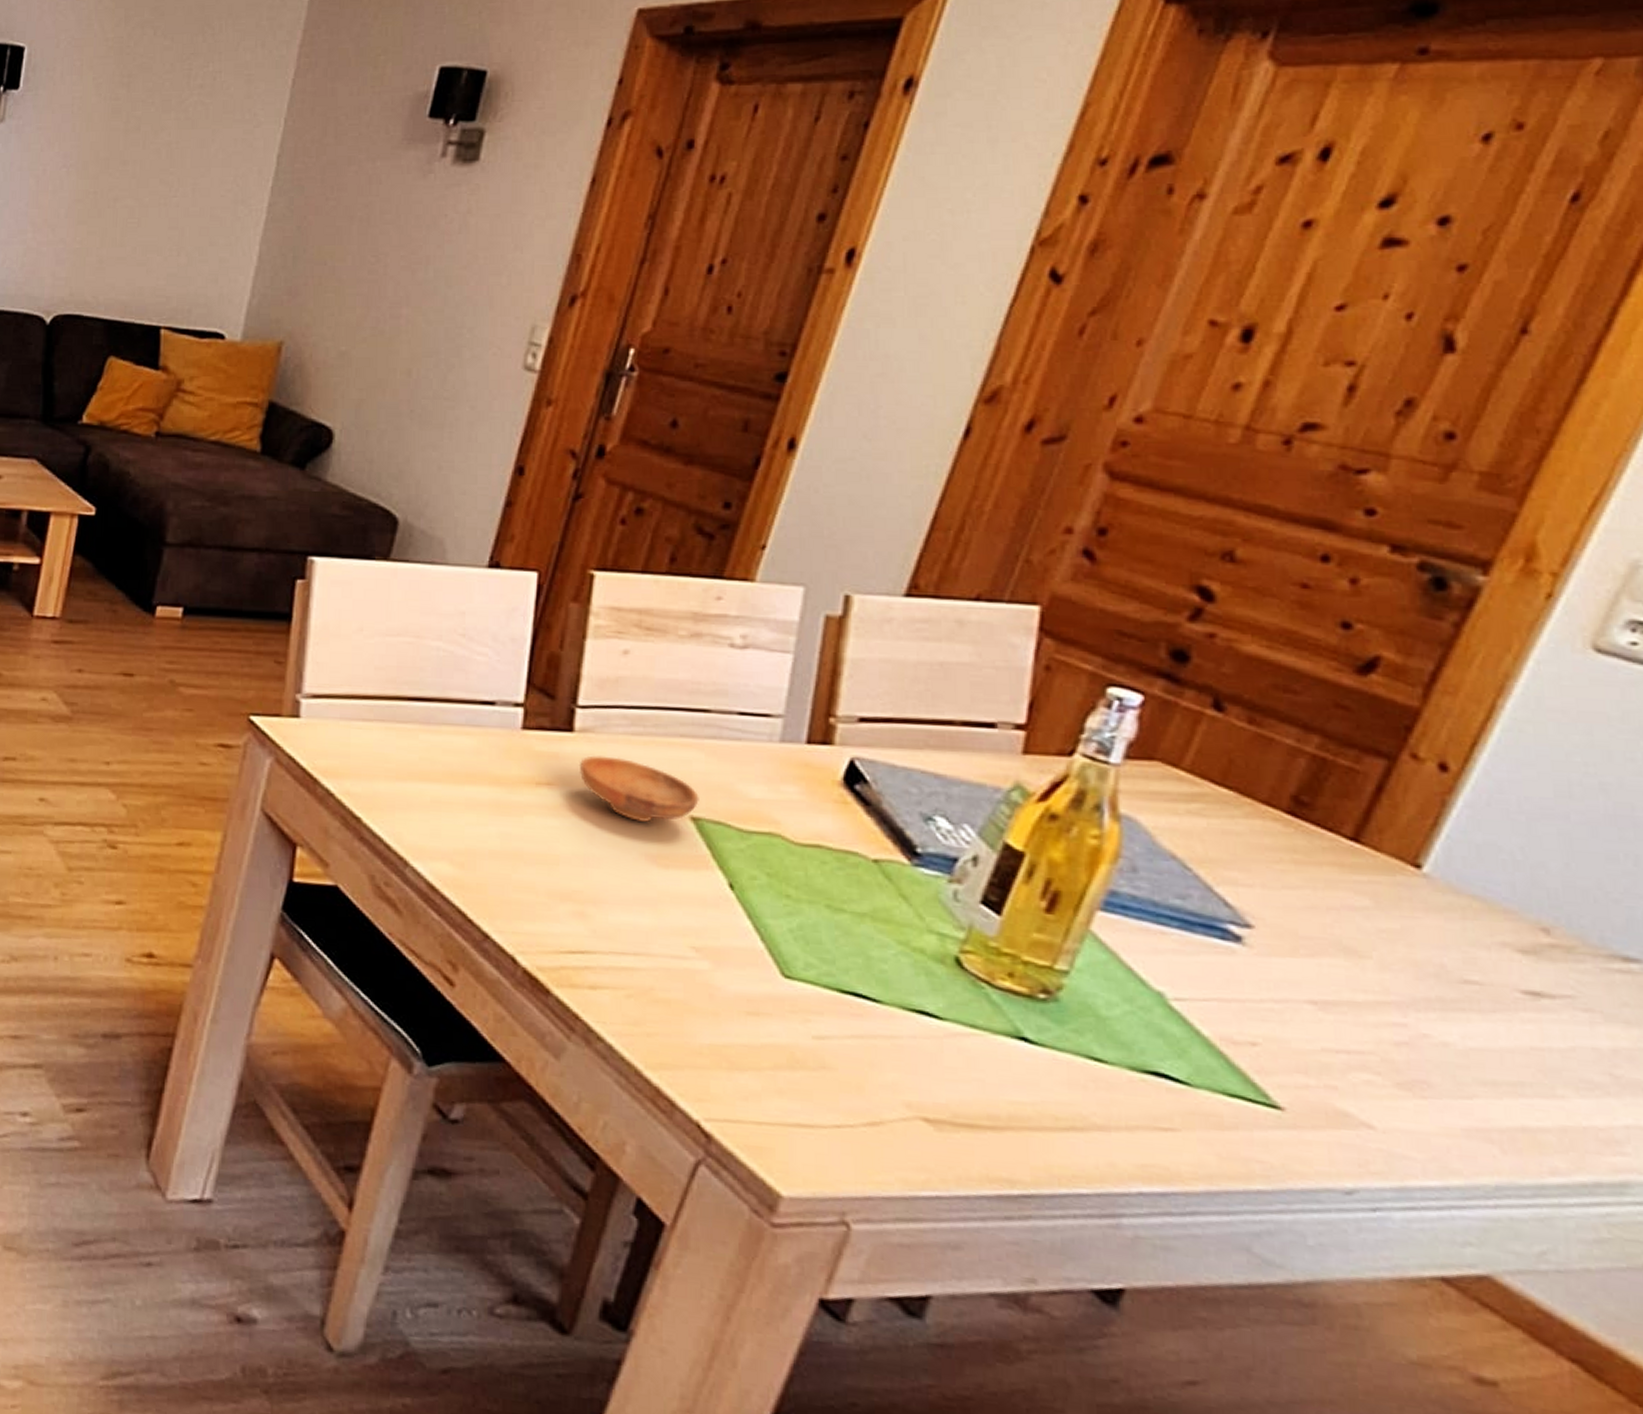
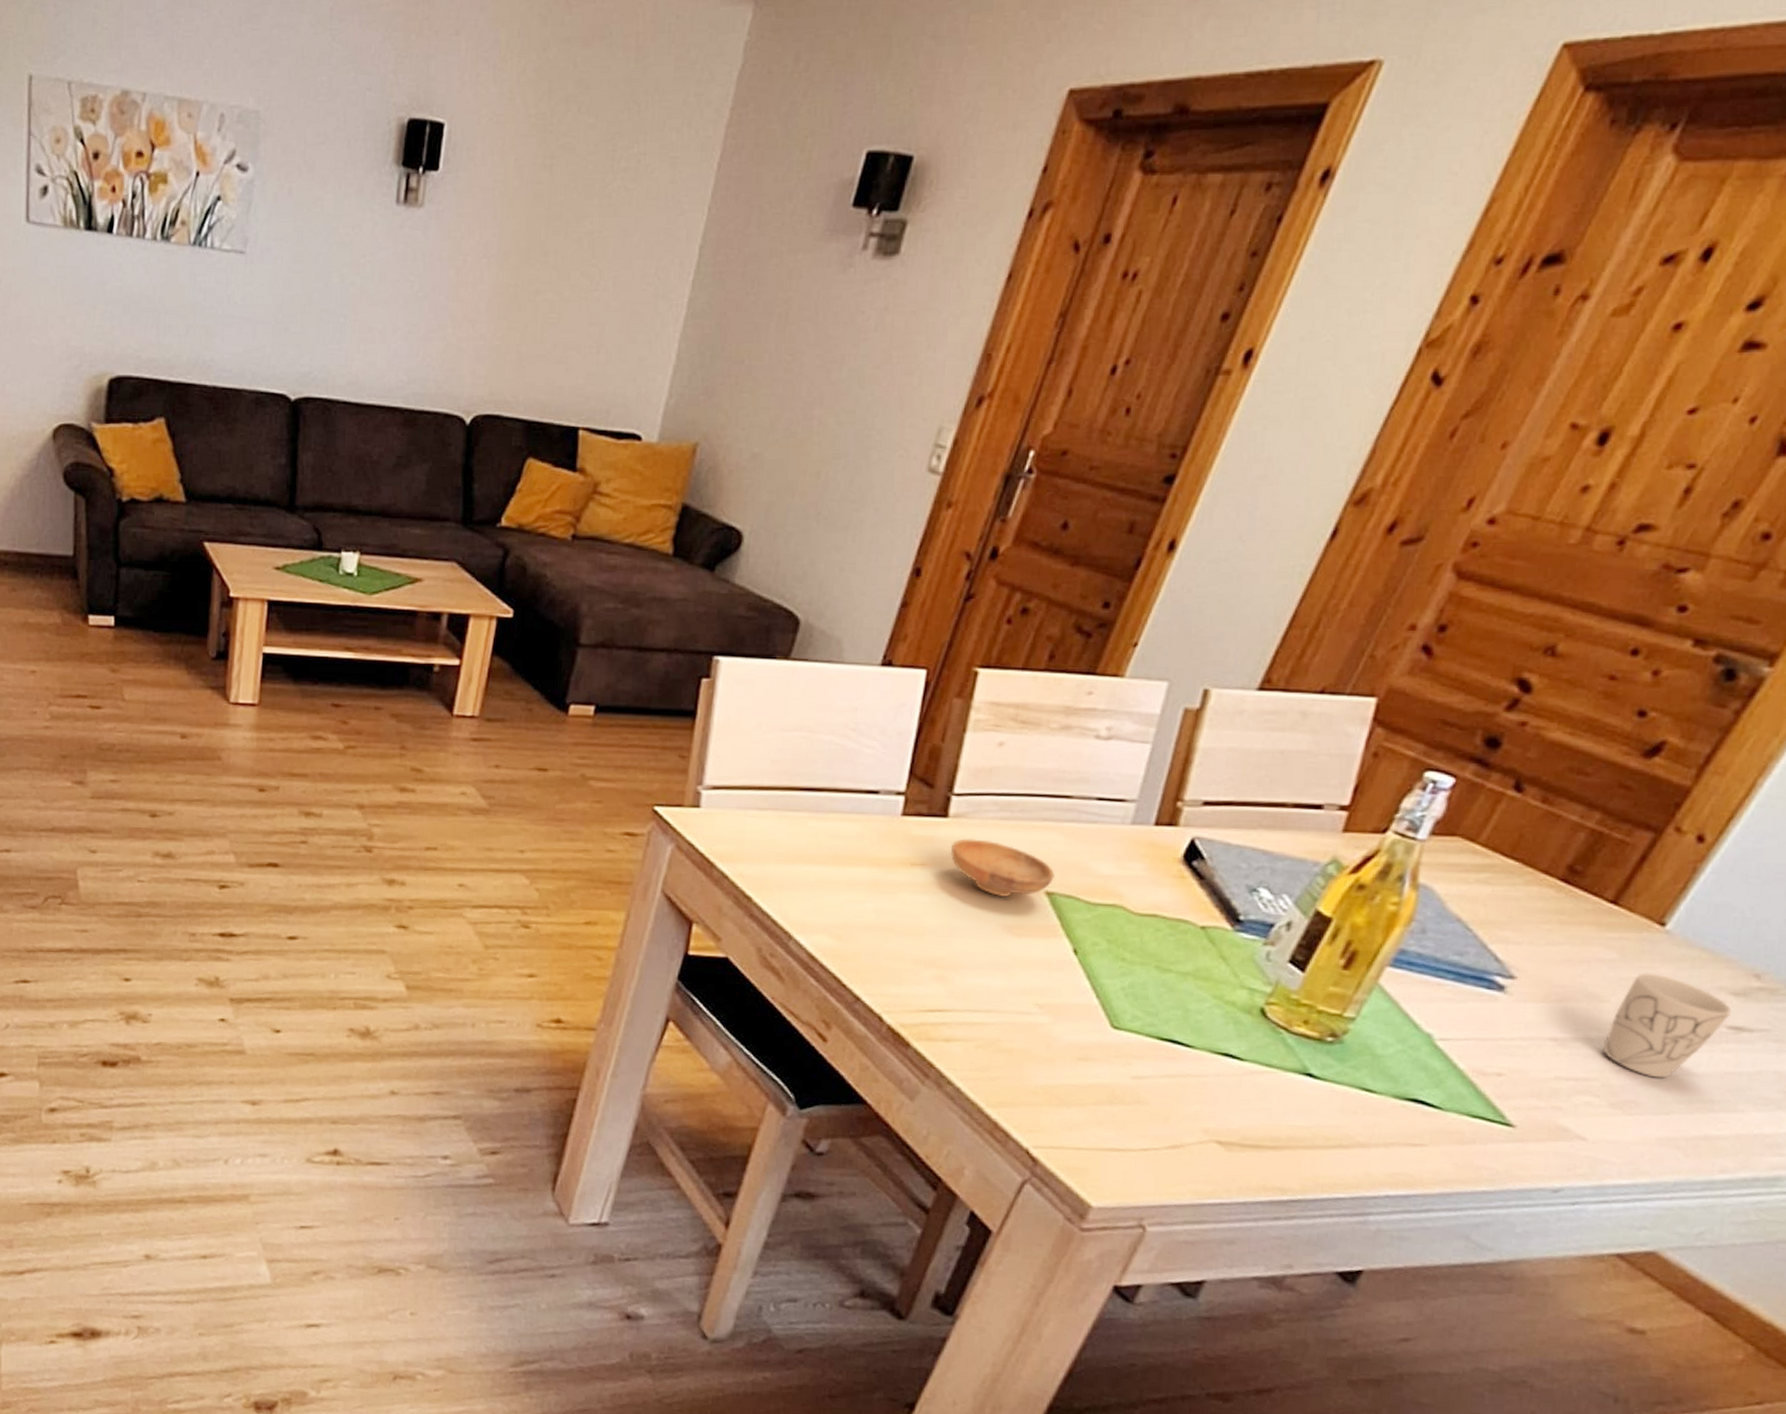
mug: none [1373,924,1523,1054] -> present [1602,973,1732,1079]

